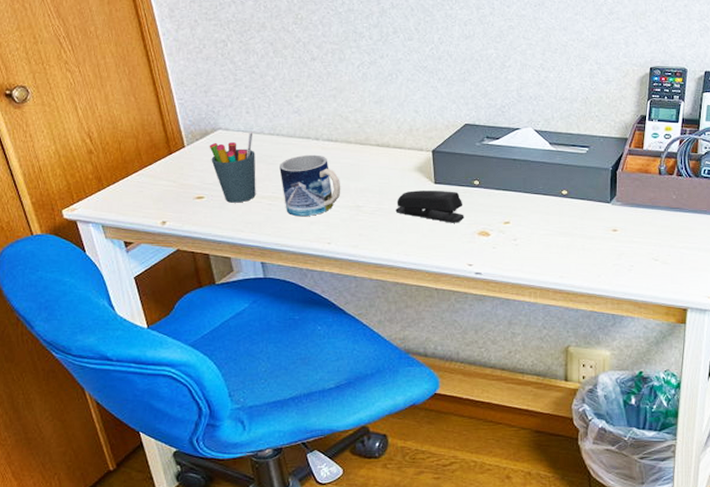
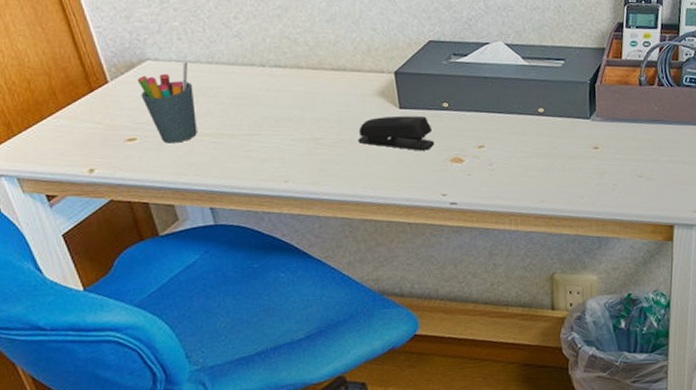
mug: present [279,154,341,217] -> none [222,83,295,155]

